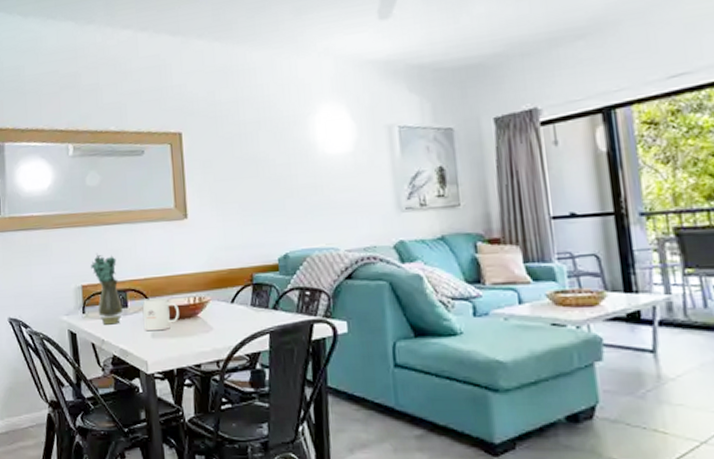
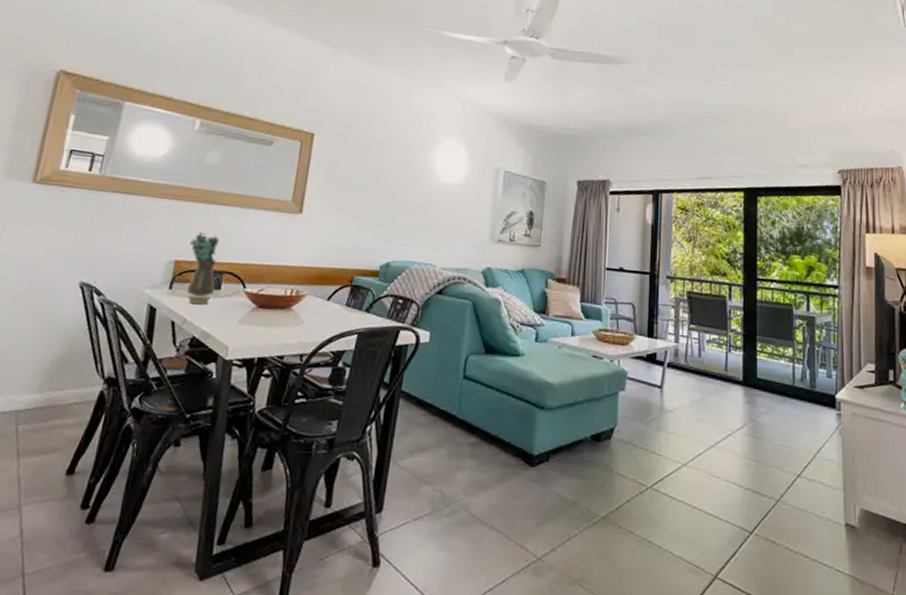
mug: present [142,297,179,332] -> none [232,284,274,318]

